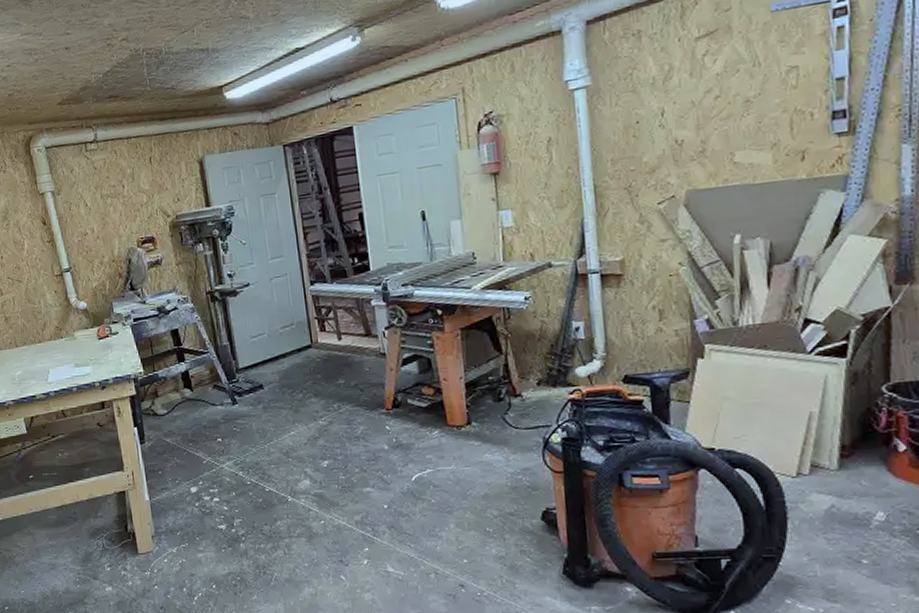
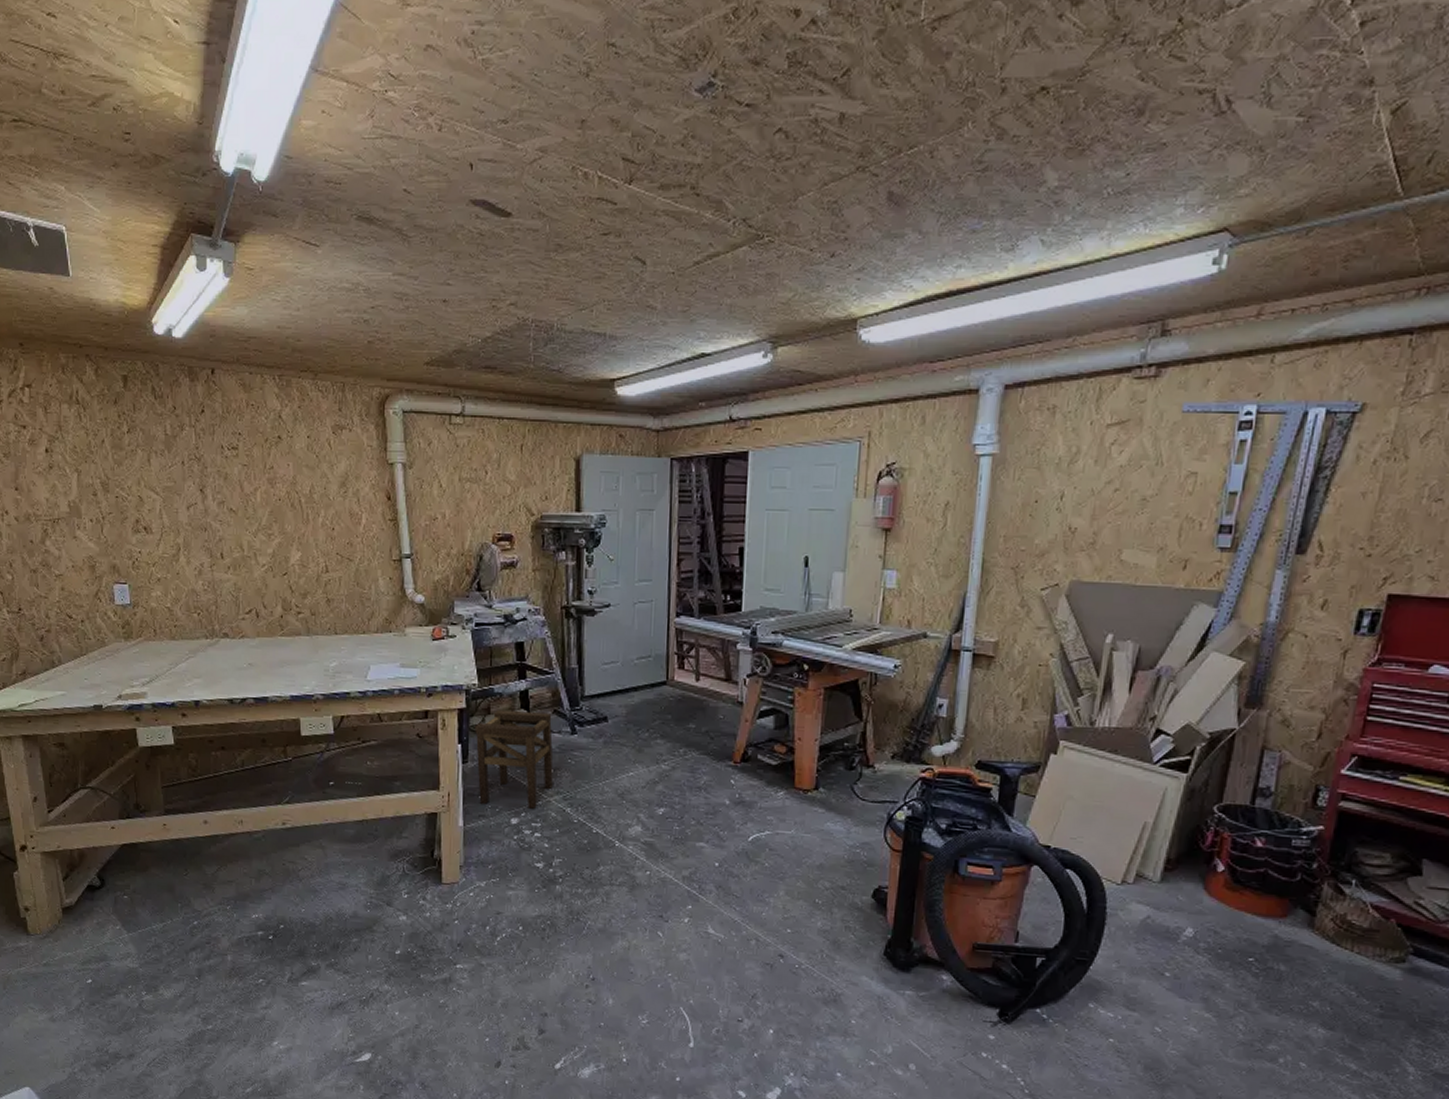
stool: none [146,389,223,478] -> present [475,710,553,809]

